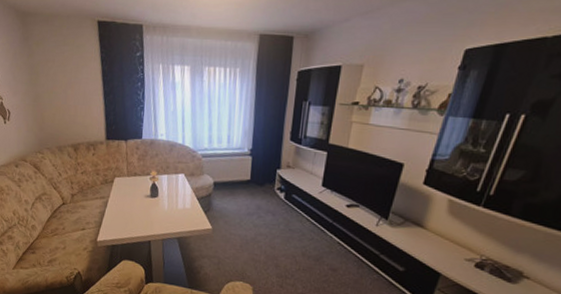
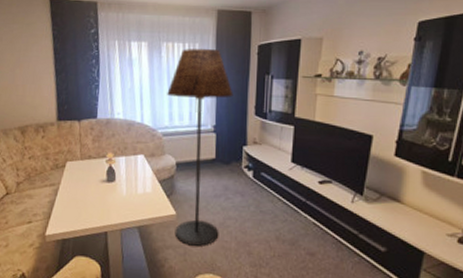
floor lamp: none [207,73,271,258] -> present [167,49,234,246]

